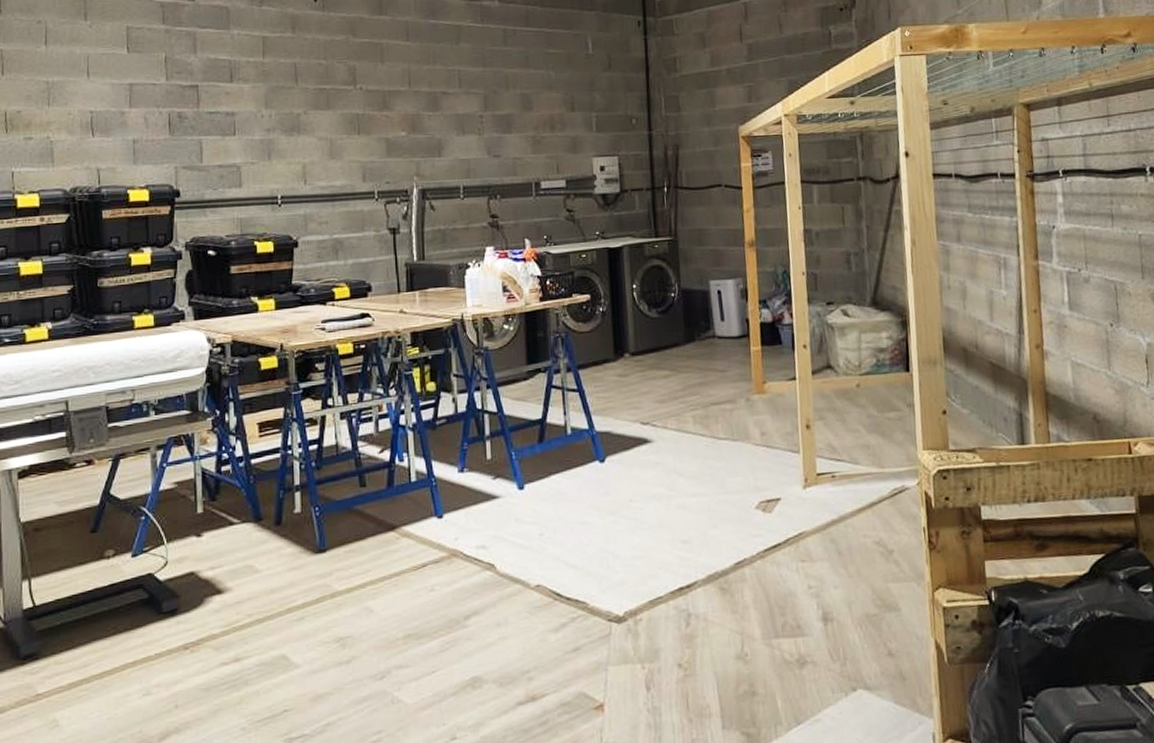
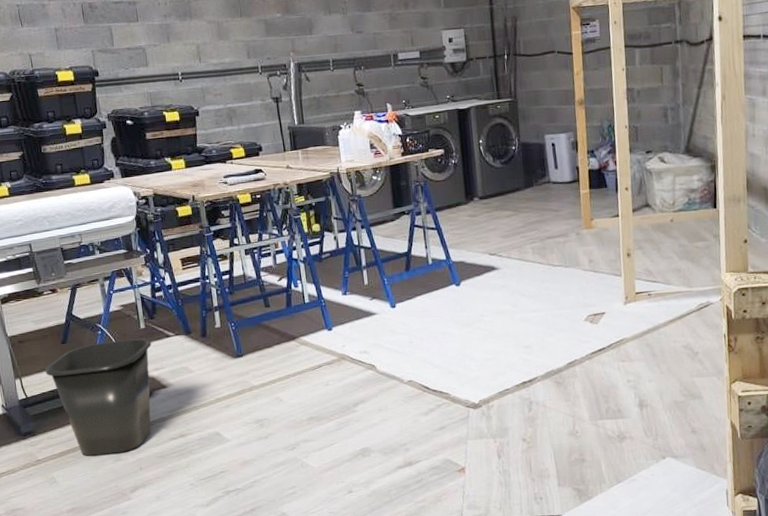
waste bin: none [64,526,209,689] -> present [45,338,152,456]

